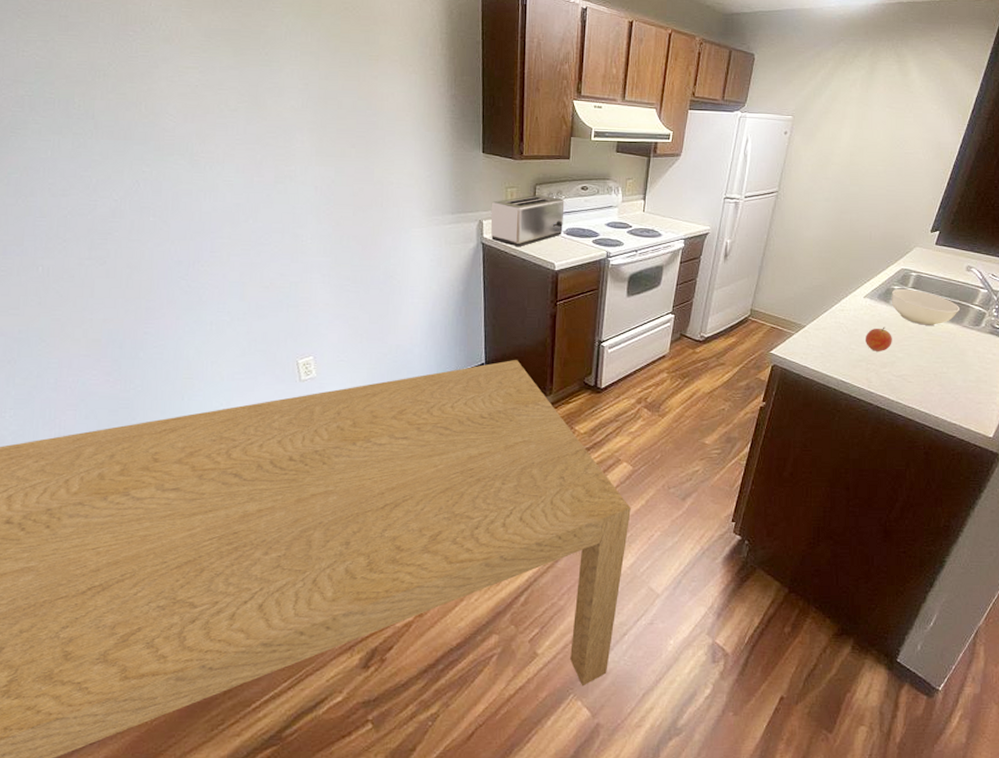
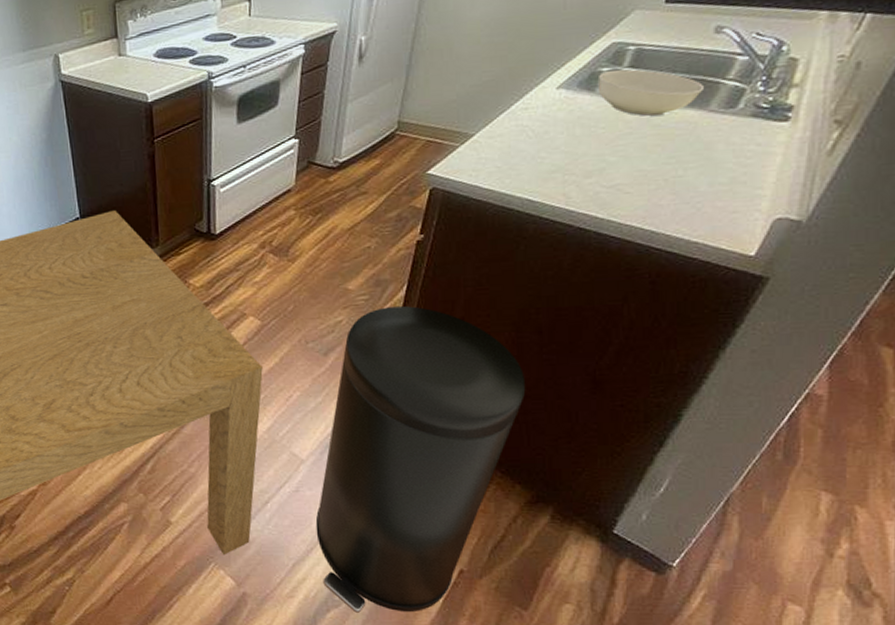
toaster: present [490,194,565,247] -> none [65,13,153,81]
pedal bin: none [665,461,836,740] -> present [315,306,526,613]
fruit: present [865,327,892,351] -> none [559,124,600,158]

